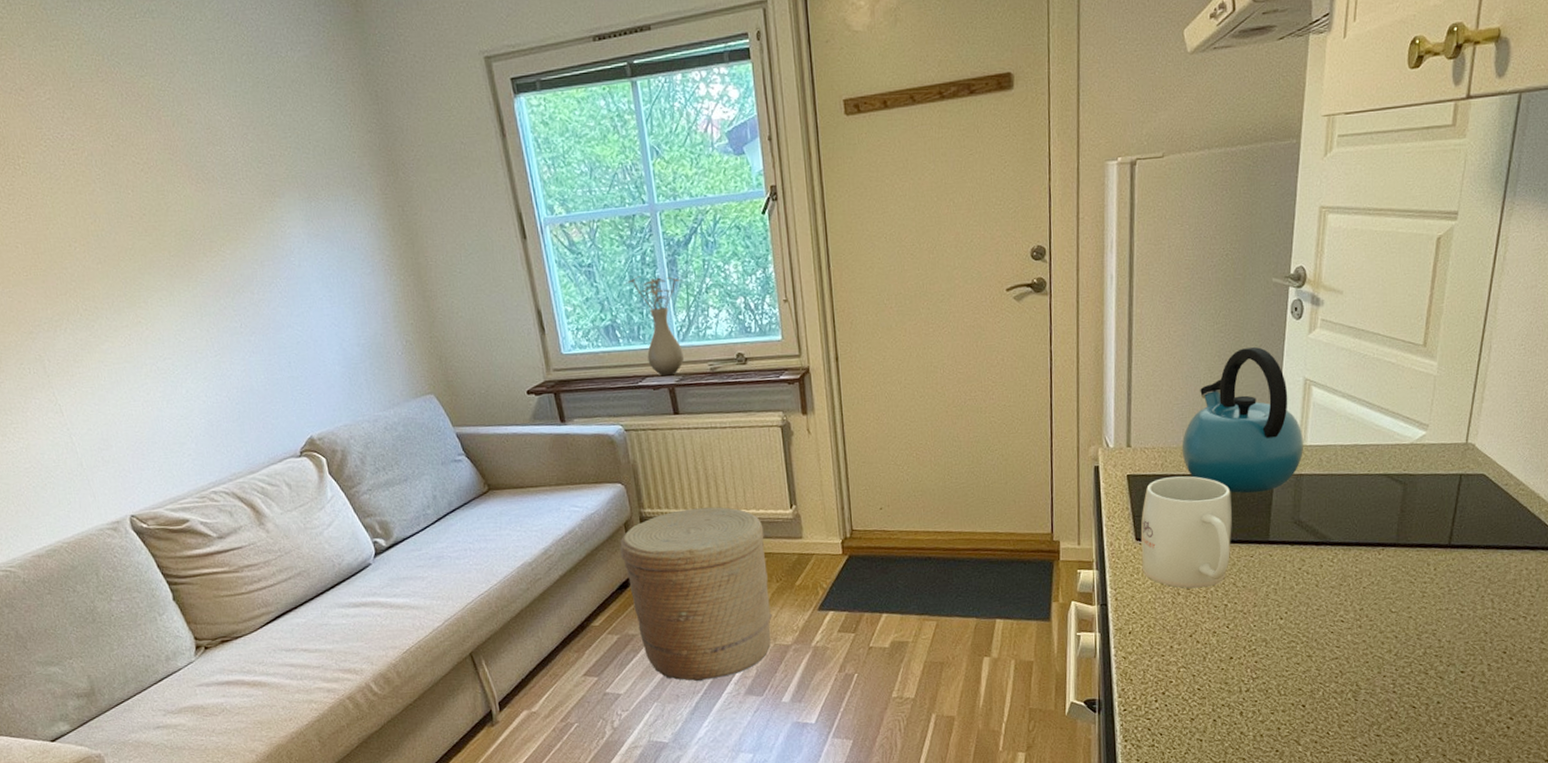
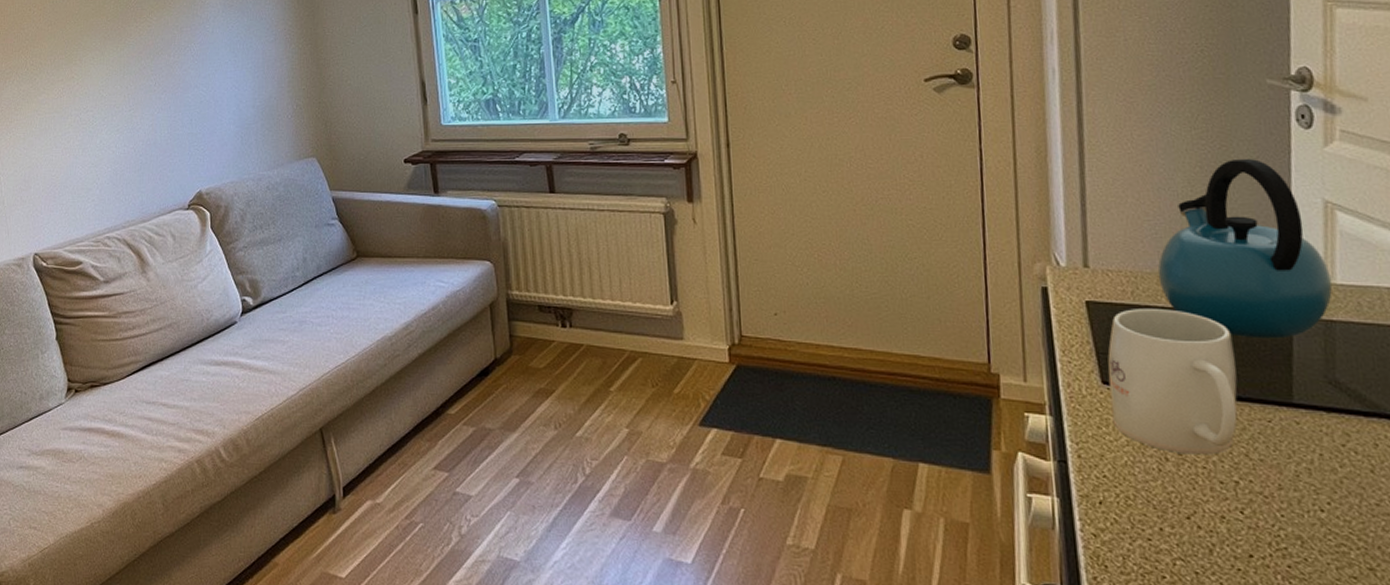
basket: present [620,506,772,681] -> none [484,295,645,492]
vase: present [623,276,685,375] -> none [507,52,569,152]

